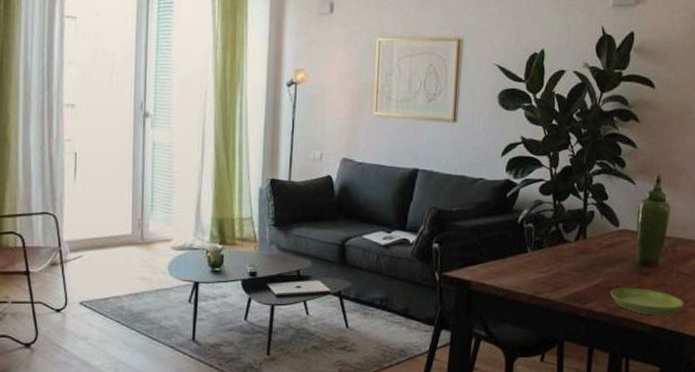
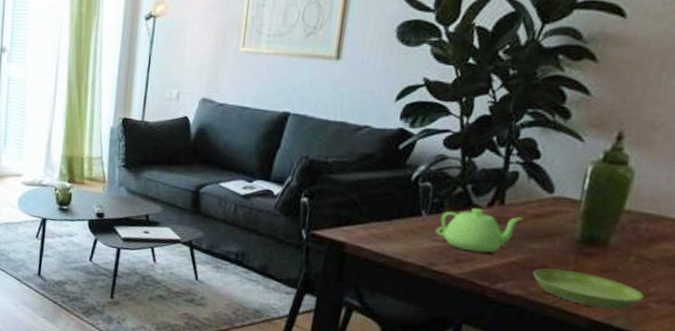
teapot: none [539,243,600,280] -> present [435,208,524,253]

